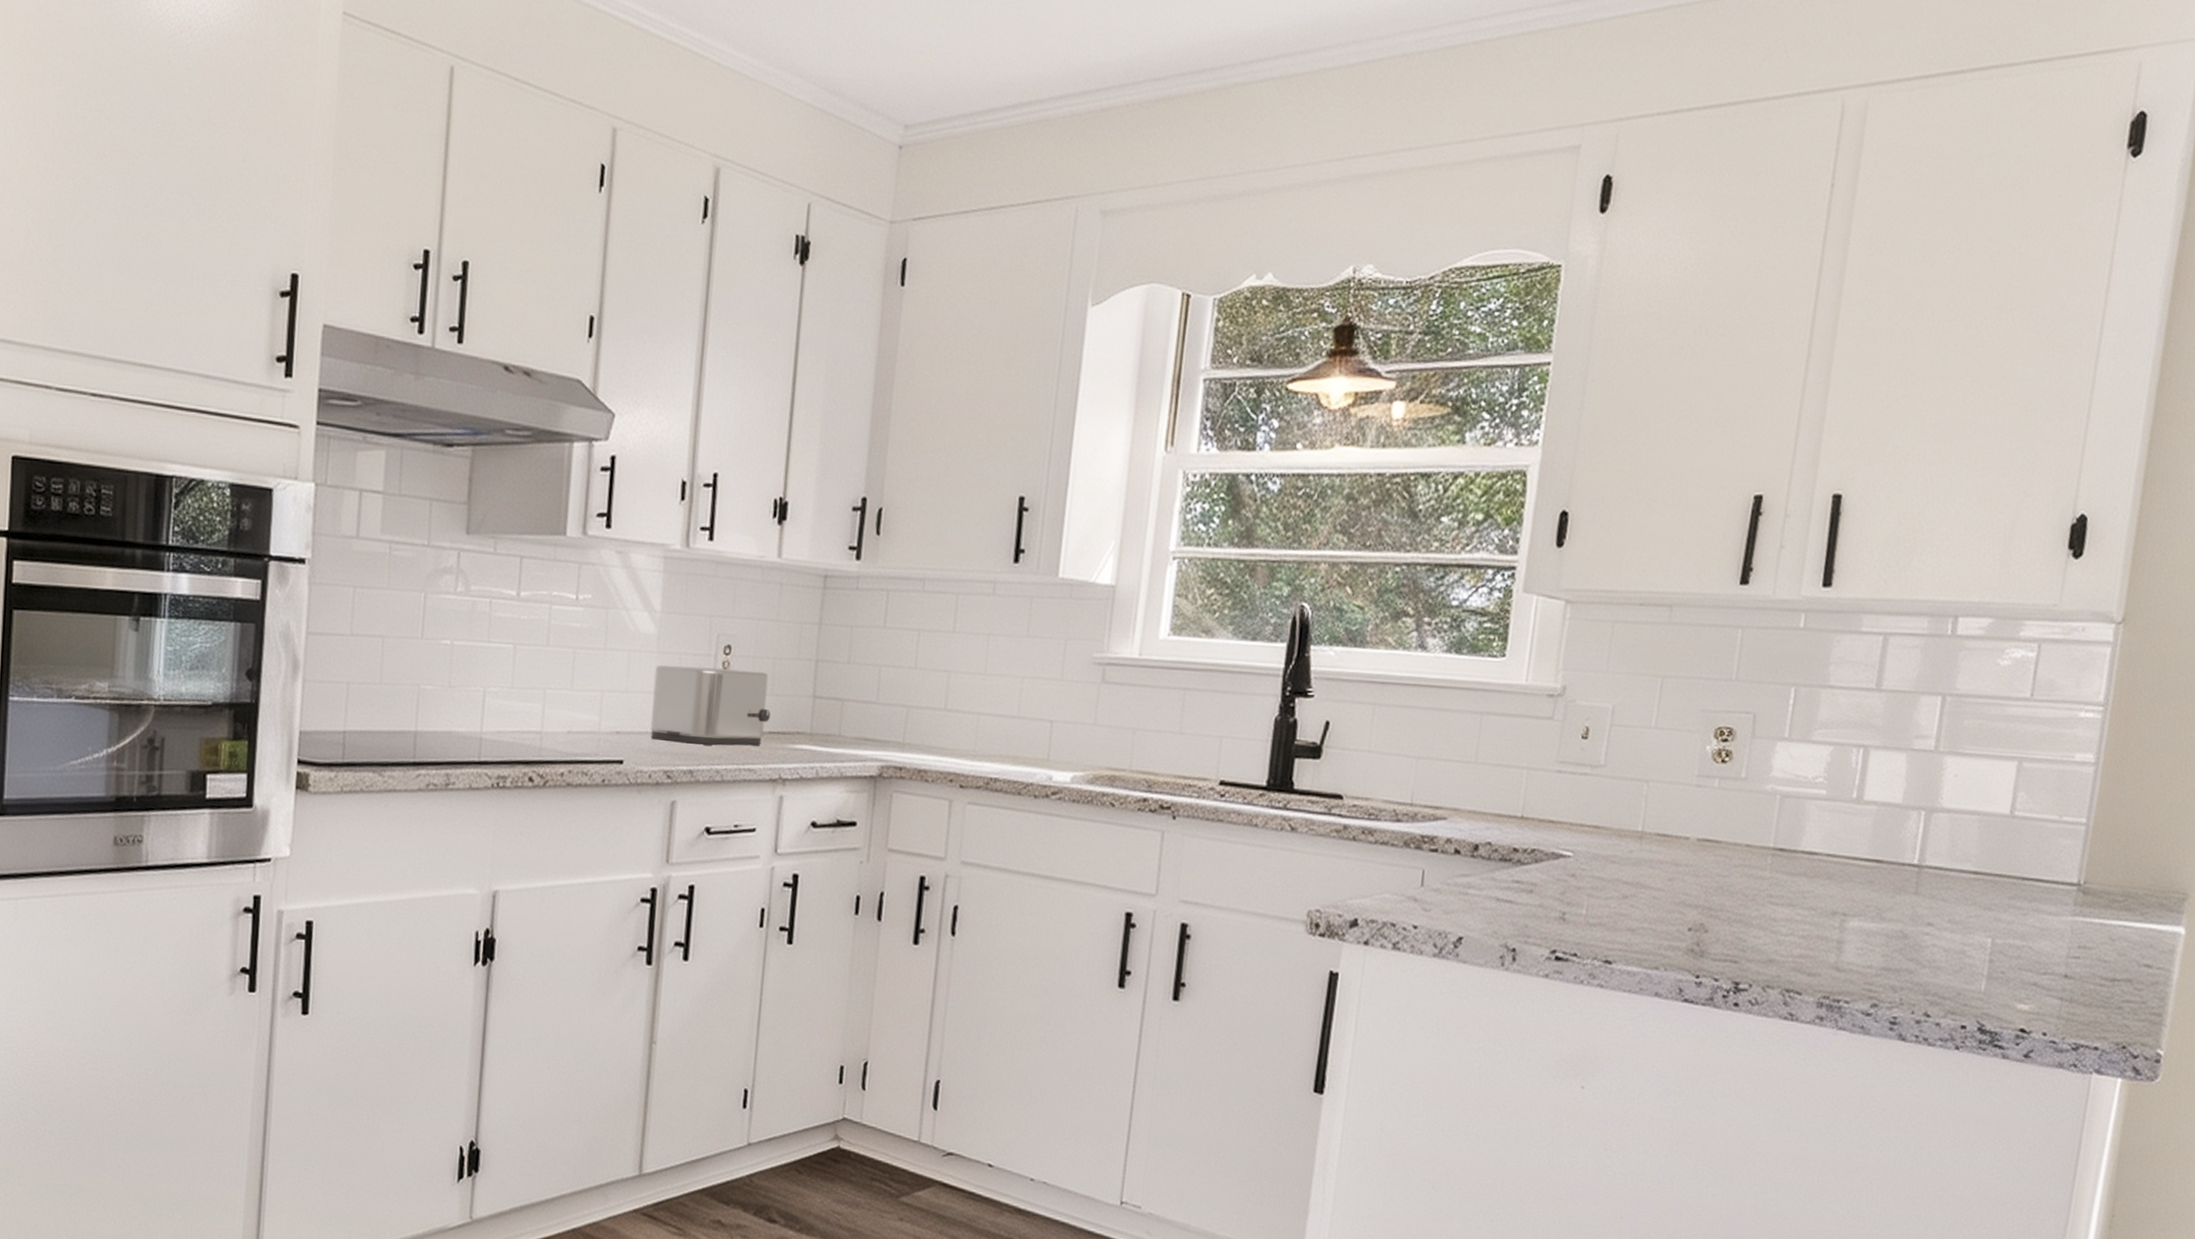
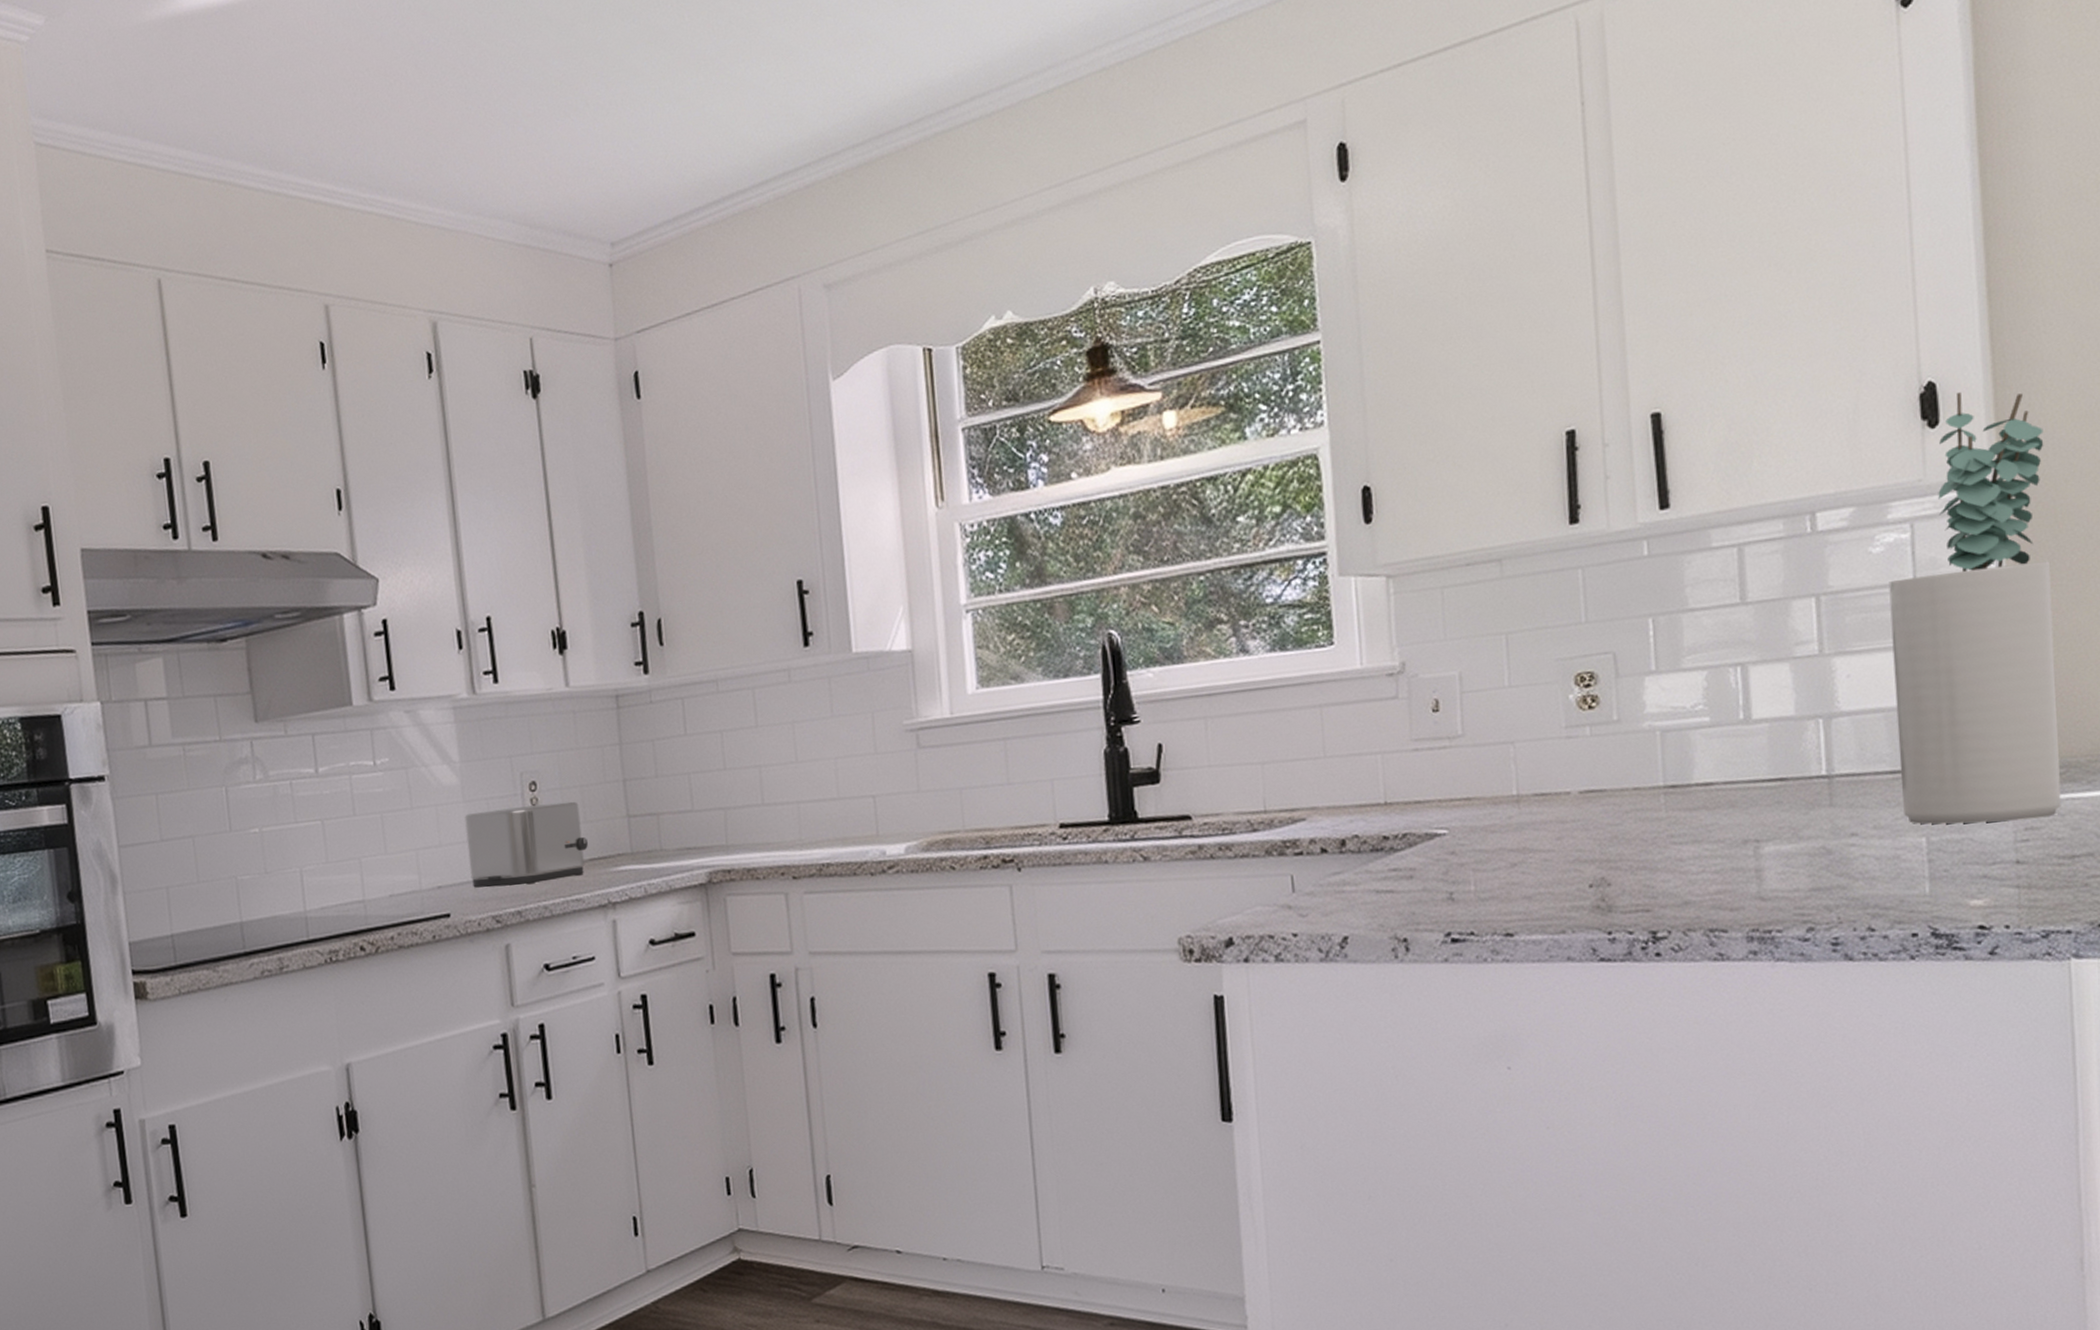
vase: none [1977,529,2171,940] -> present [1889,391,2061,825]

